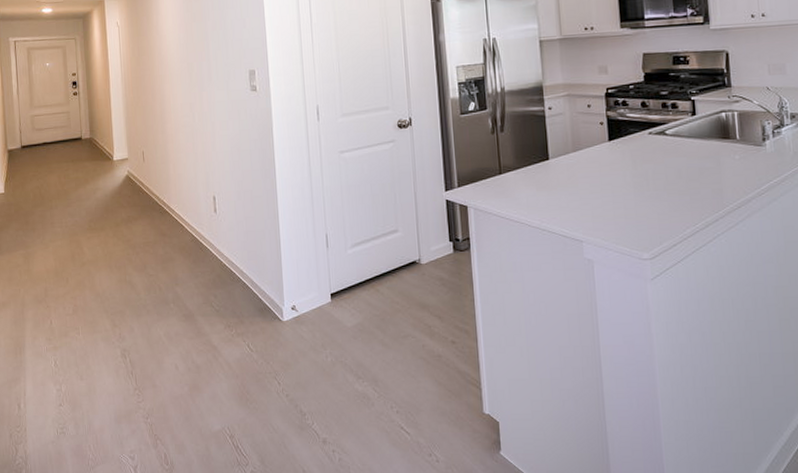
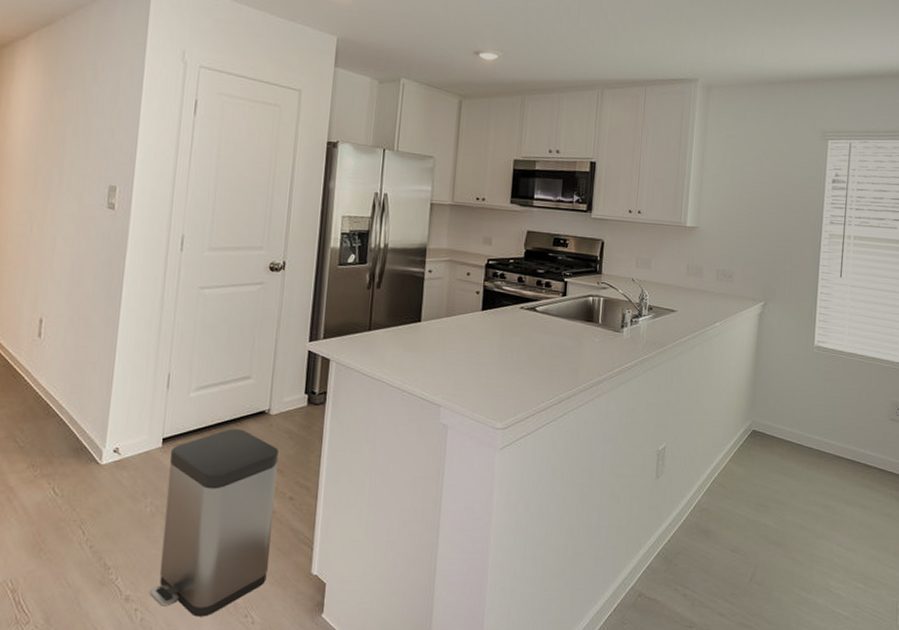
pedal bin: none [340,280,444,456] -> present [150,429,279,617]

